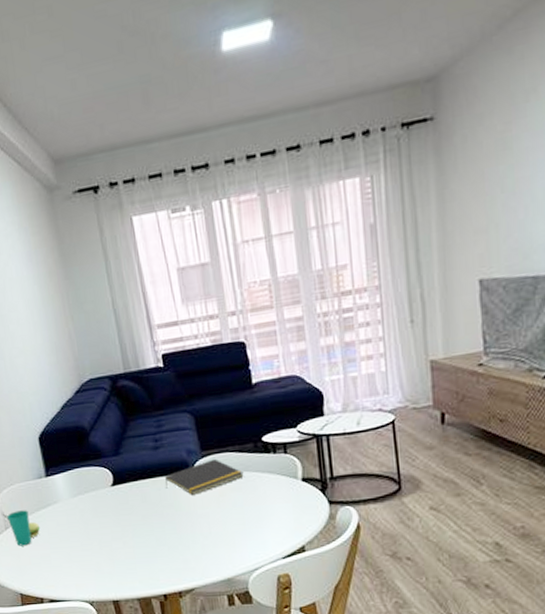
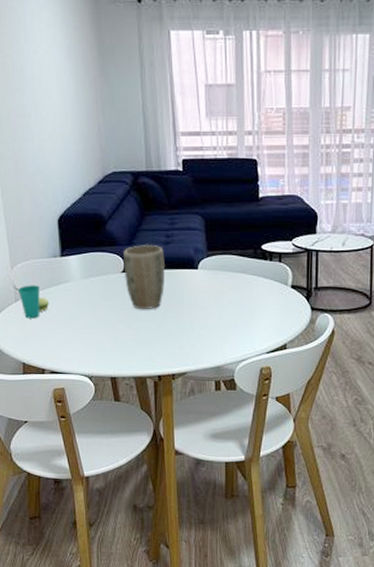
plant pot: none [110,451,159,525] -> present [124,244,165,310]
notepad: present [165,458,244,495] -> none [171,259,242,289]

